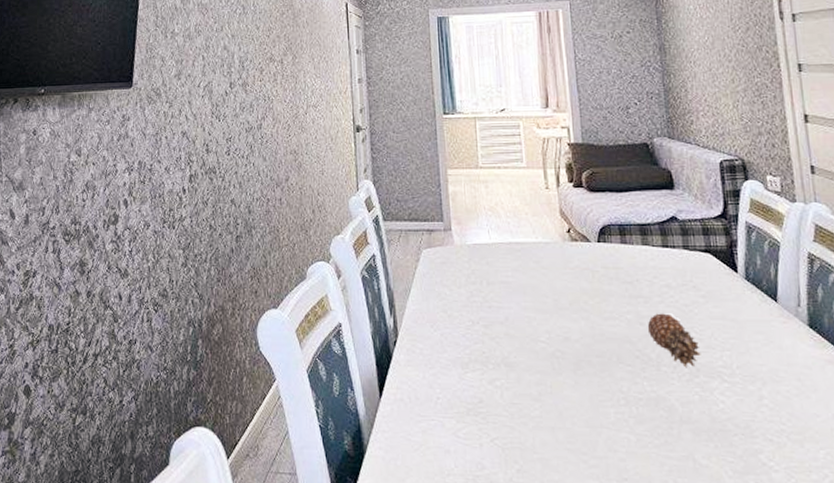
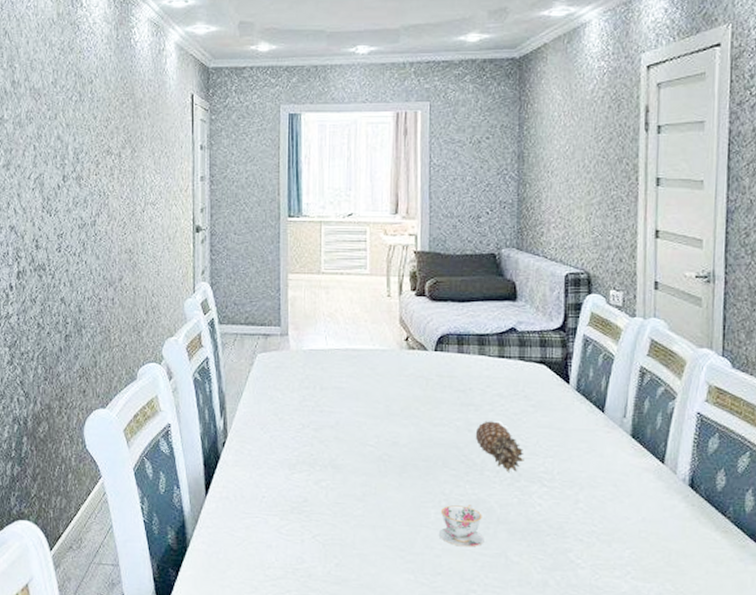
teacup: none [620,403,669,450] -> present [439,505,485,547]

